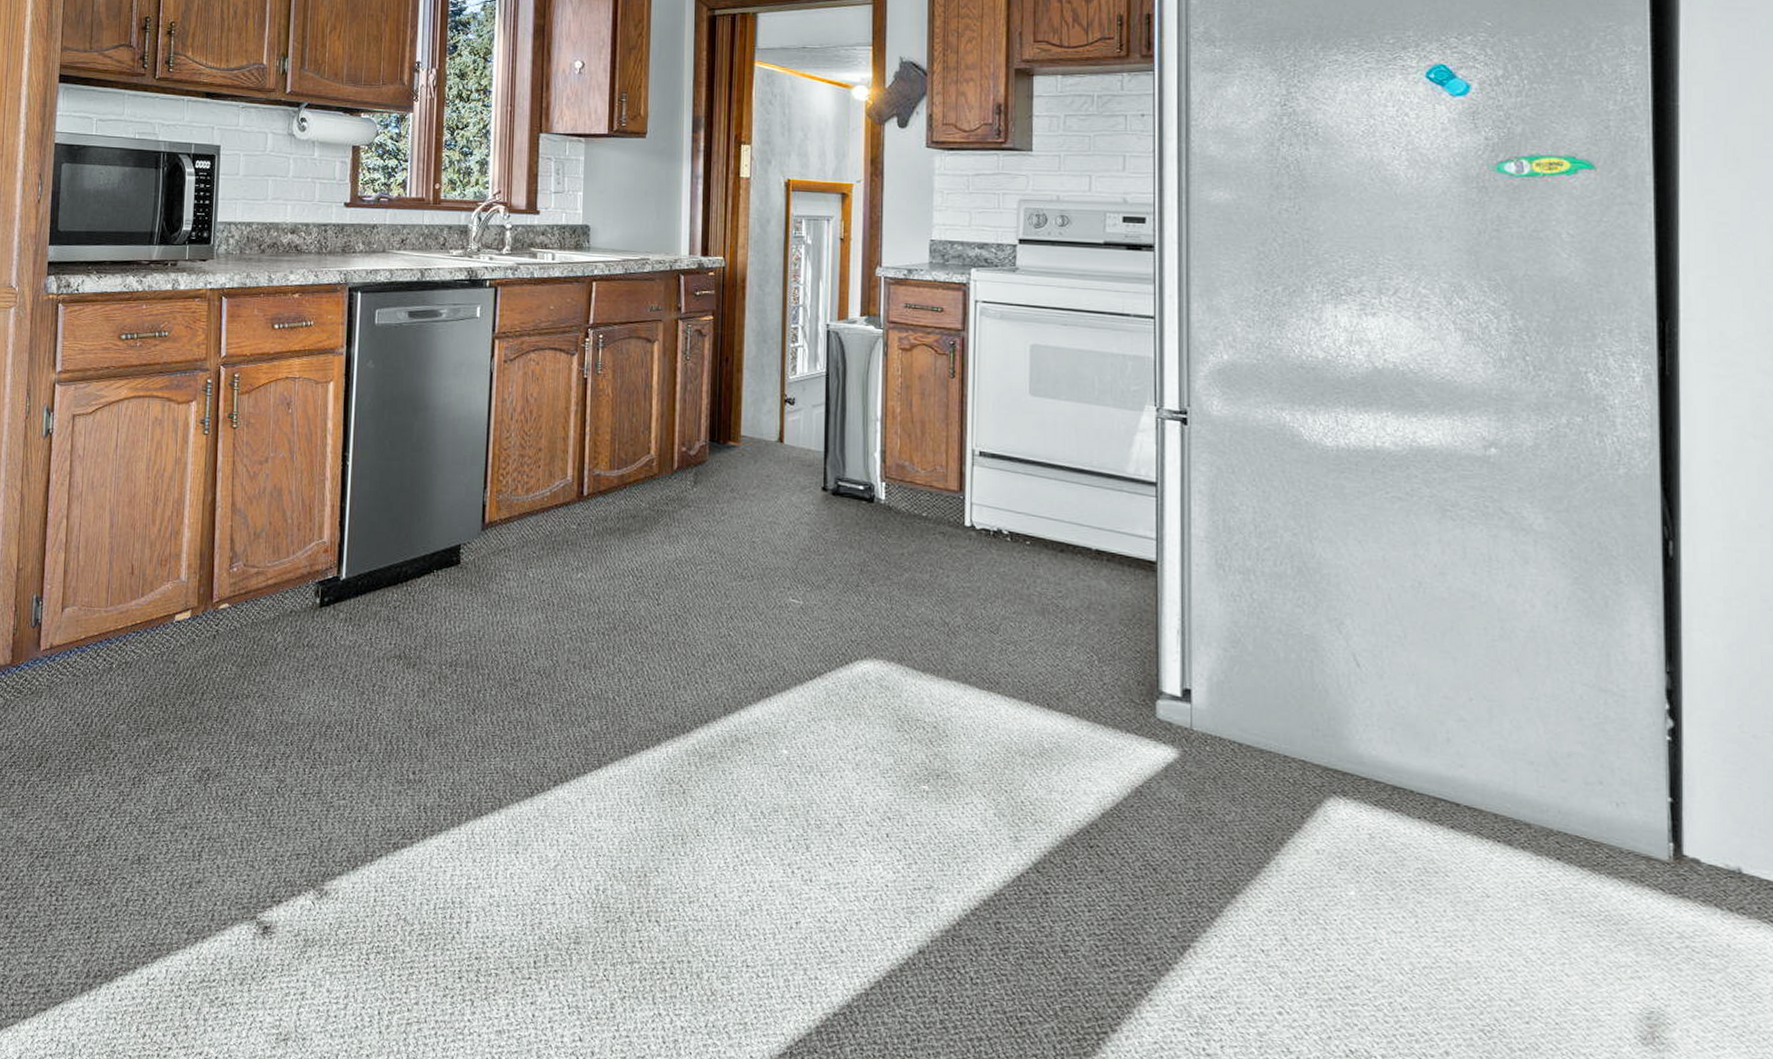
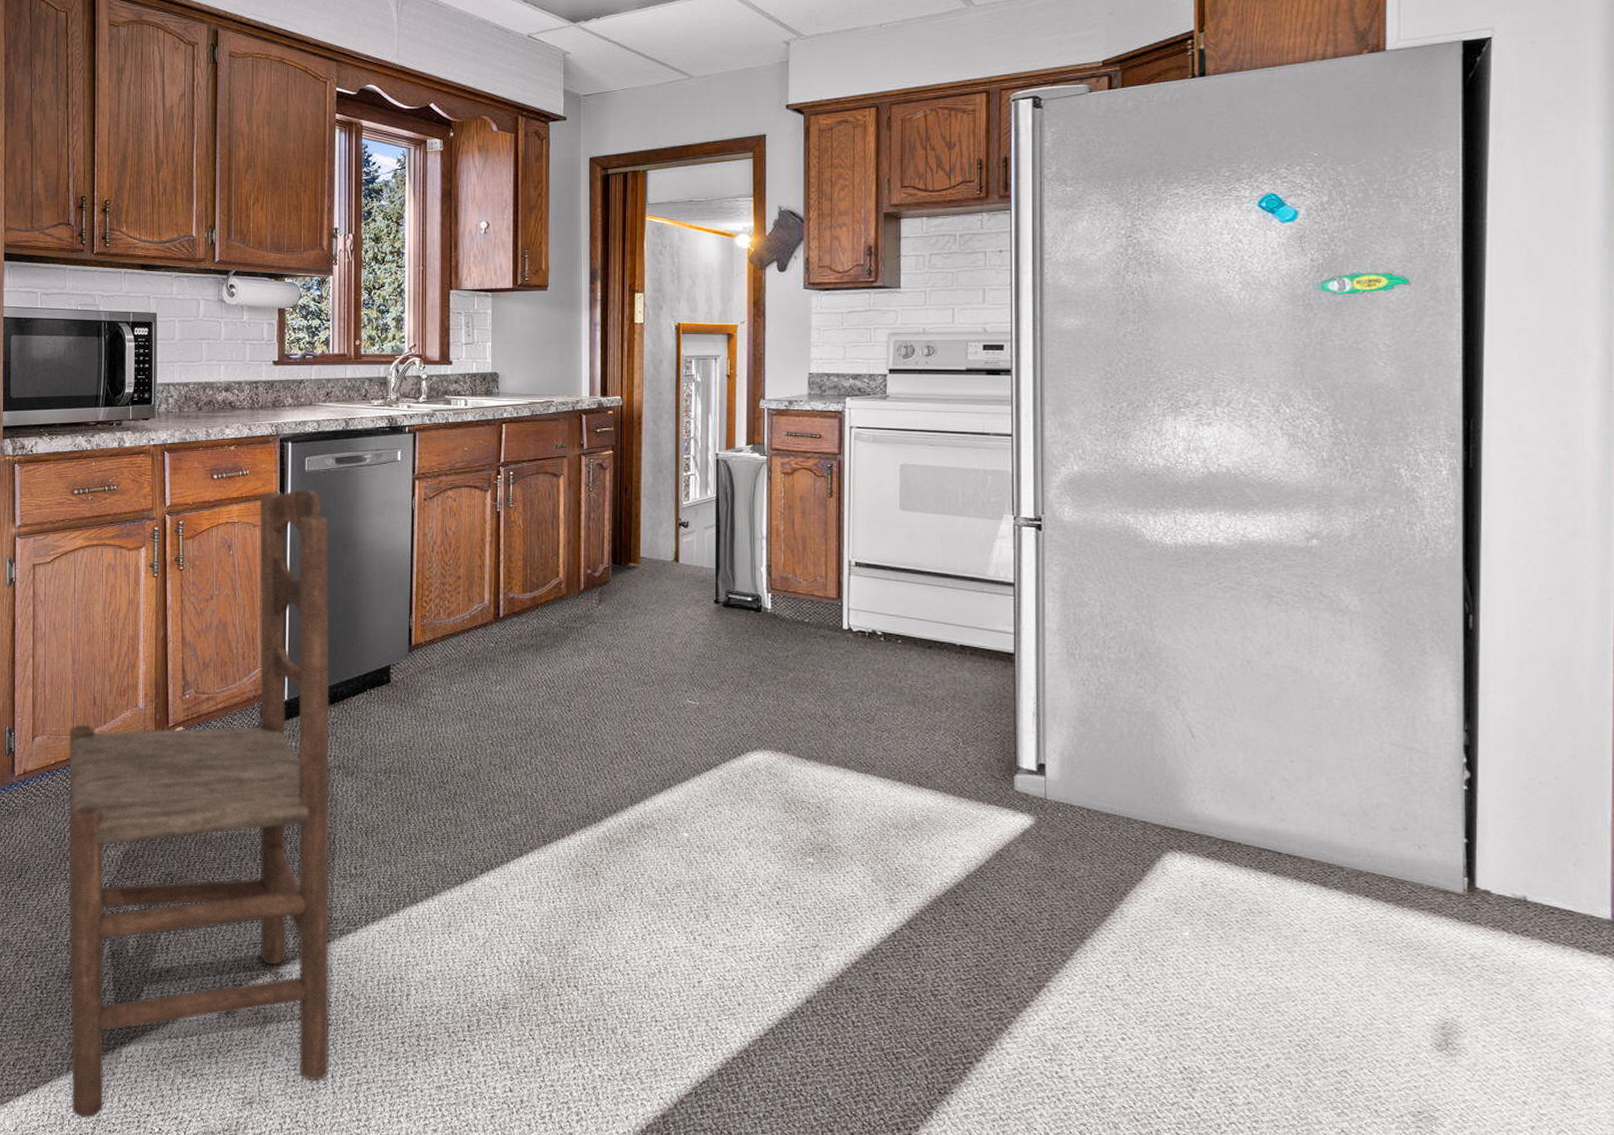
dining chair: none [84,344,399,1049] -> present [69,489,330,1119]

